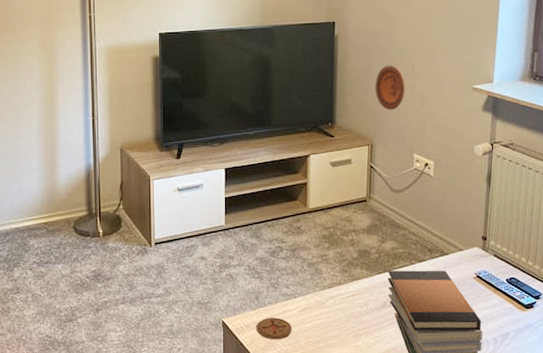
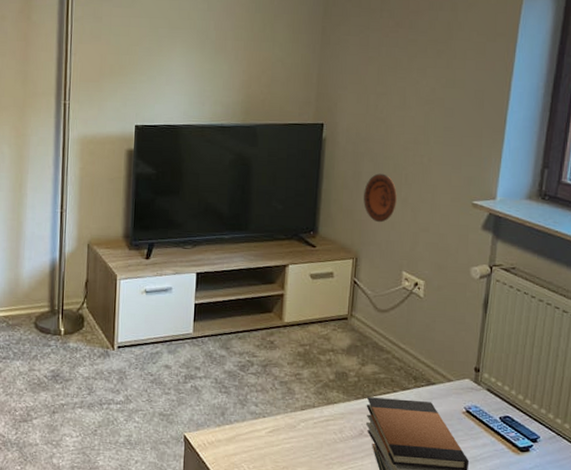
coaster: present [256,317,293,340] -> none [219,436,259,461]

